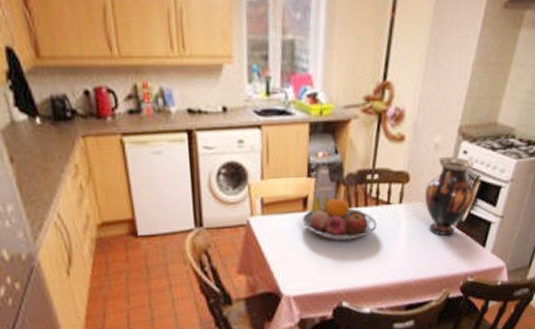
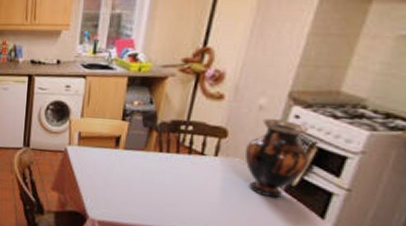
fruit bowl: present [302,195,377,241] -> none [113,137,188,182]

